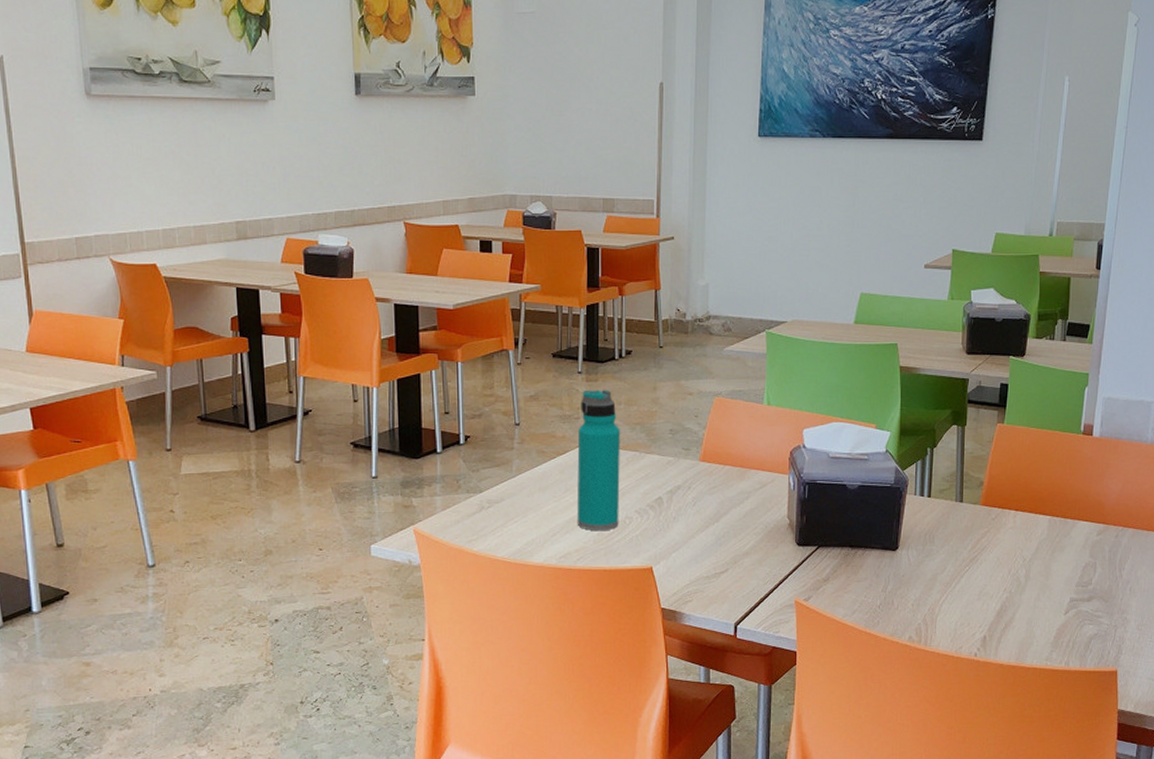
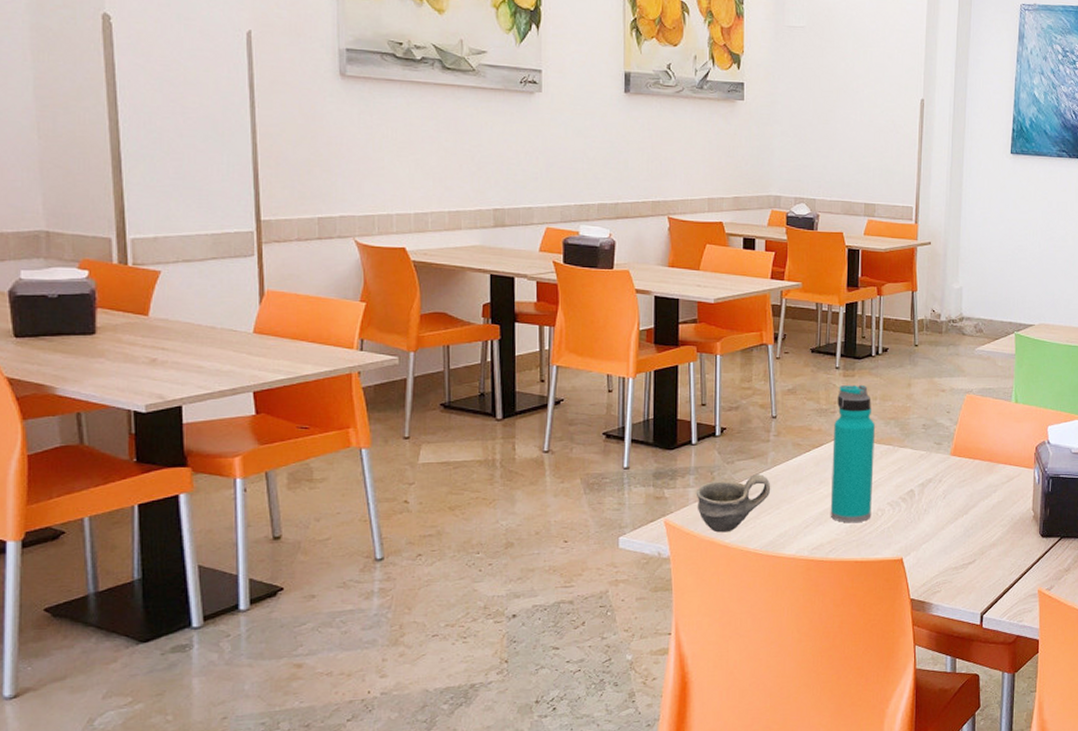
cup: none [443,482,517,541] -> present [696,474,771,533]

